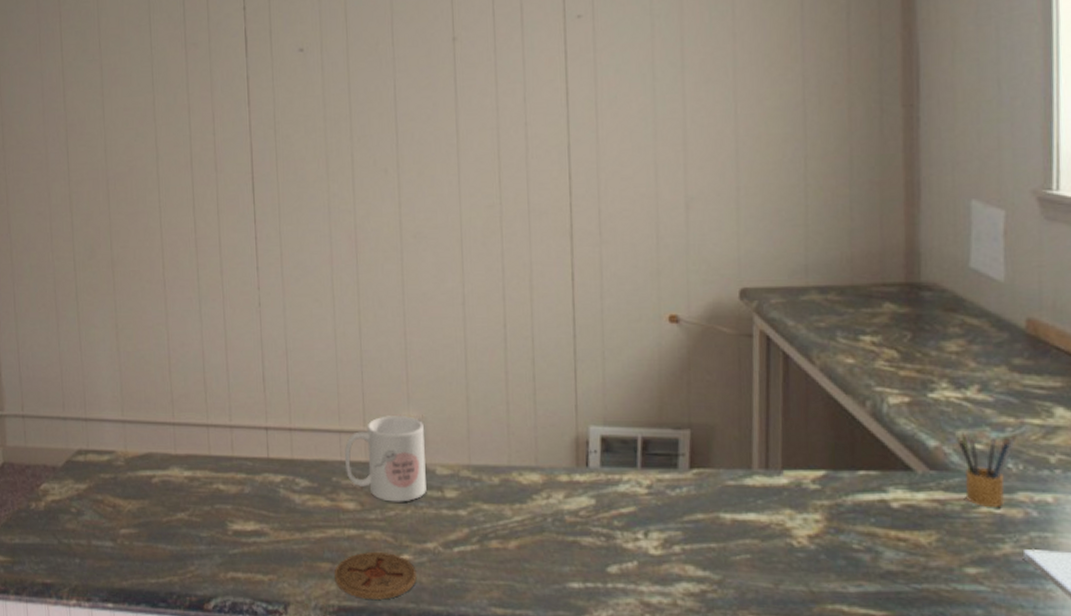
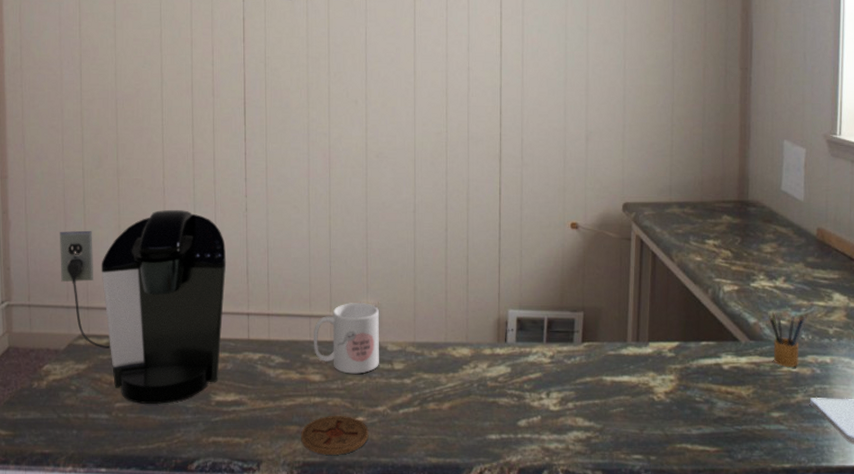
coffee maker: none [52,306,239,531] -> present [60,210,227,404]

